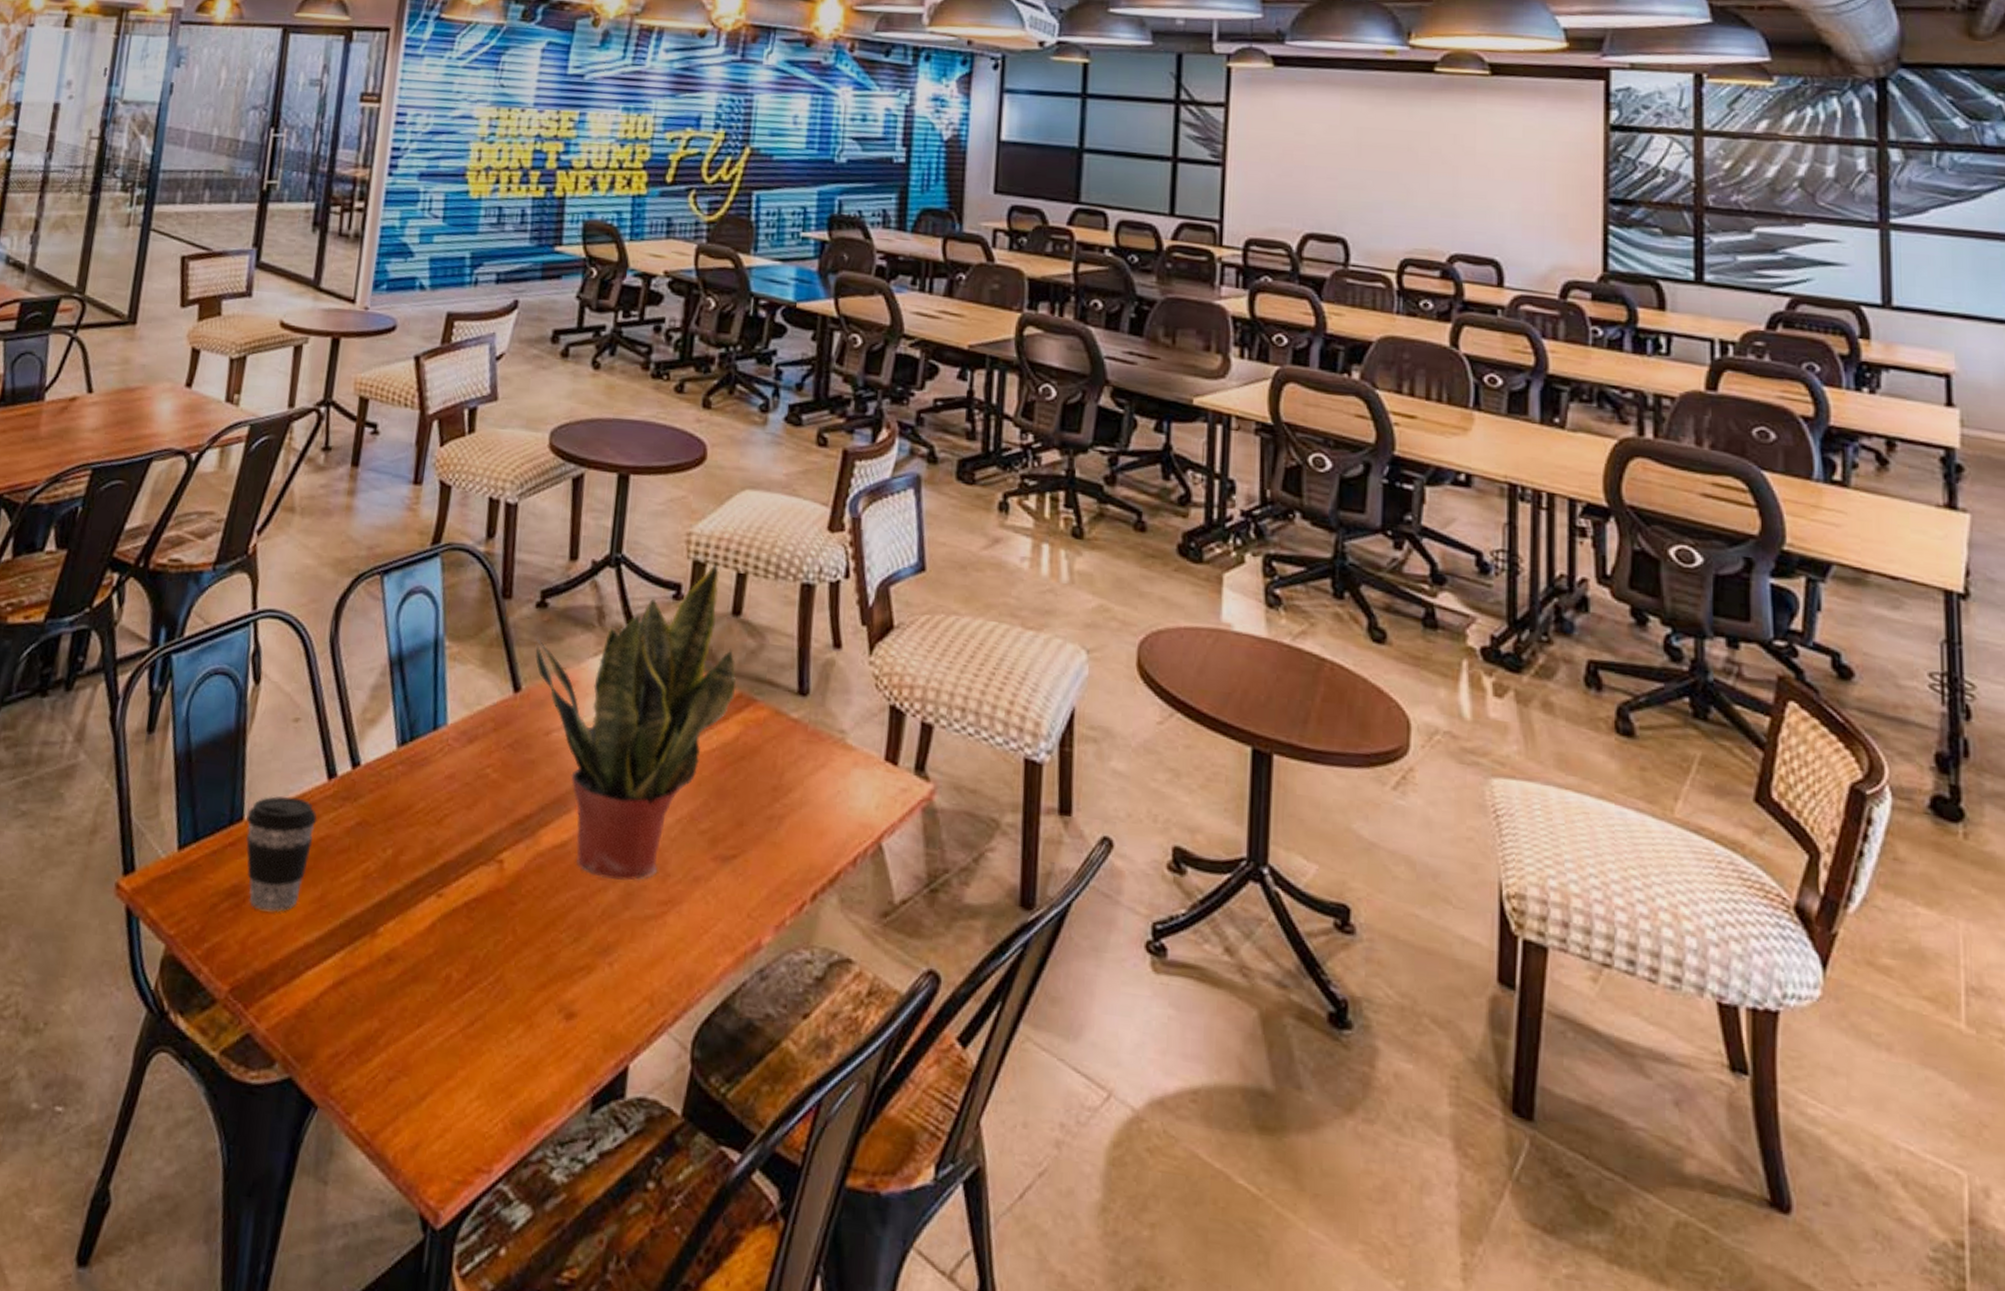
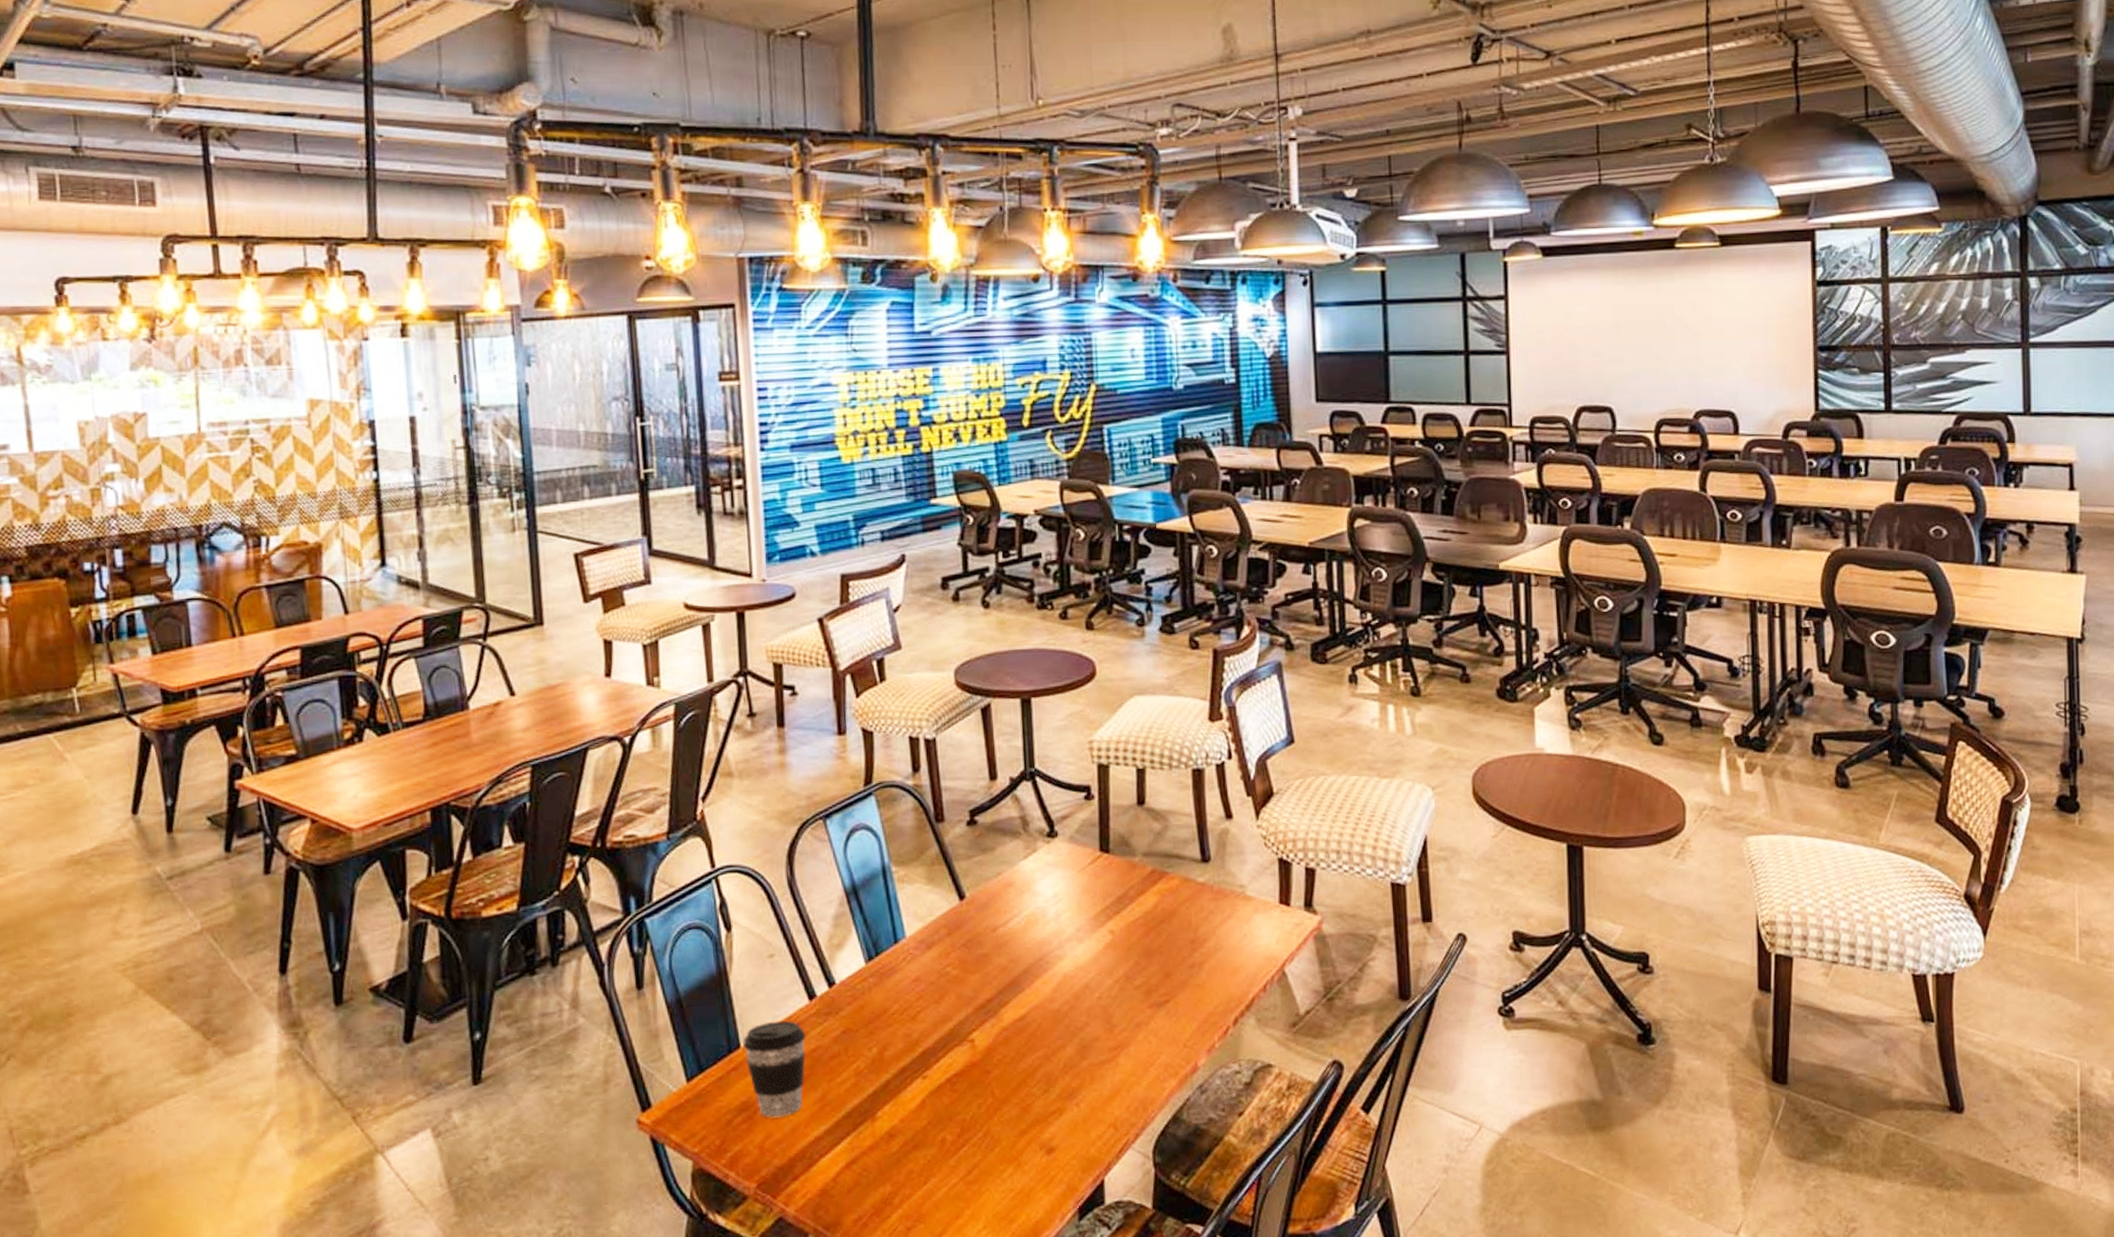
potted plant: present [534,562,737,881] -> none [971,763,1149,1039]

